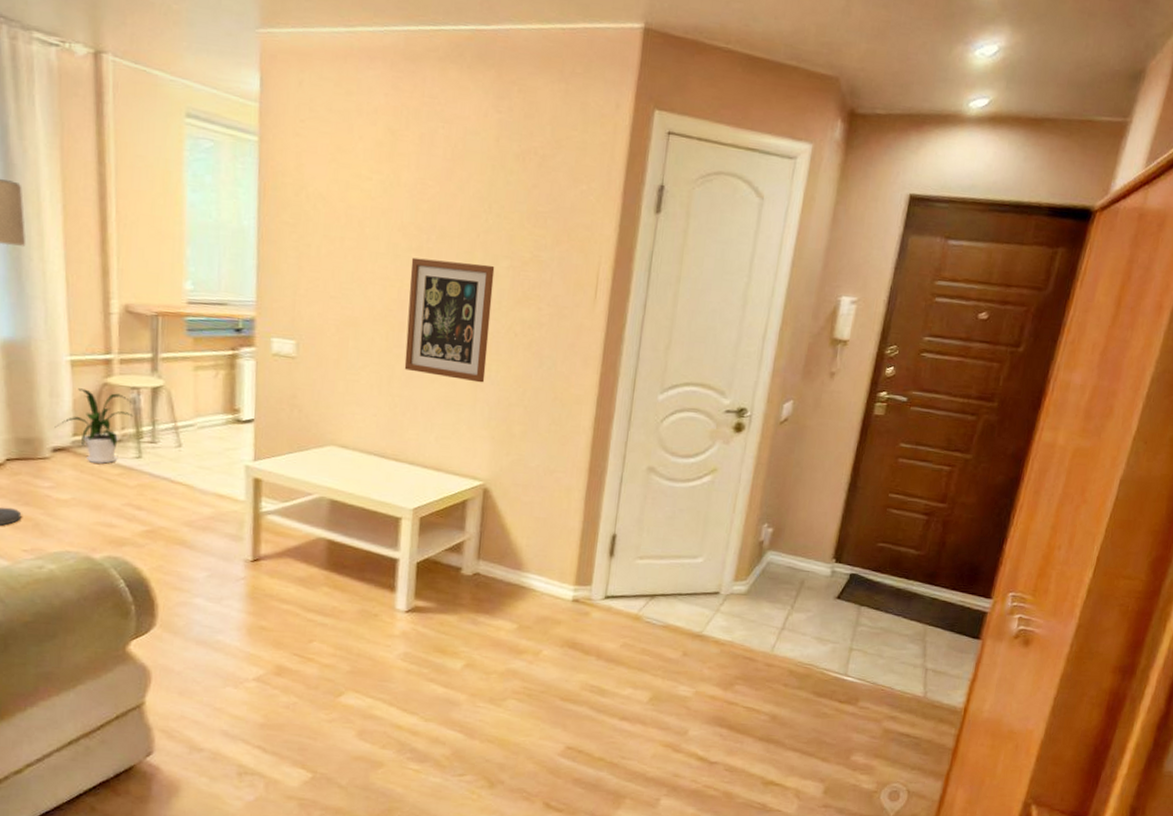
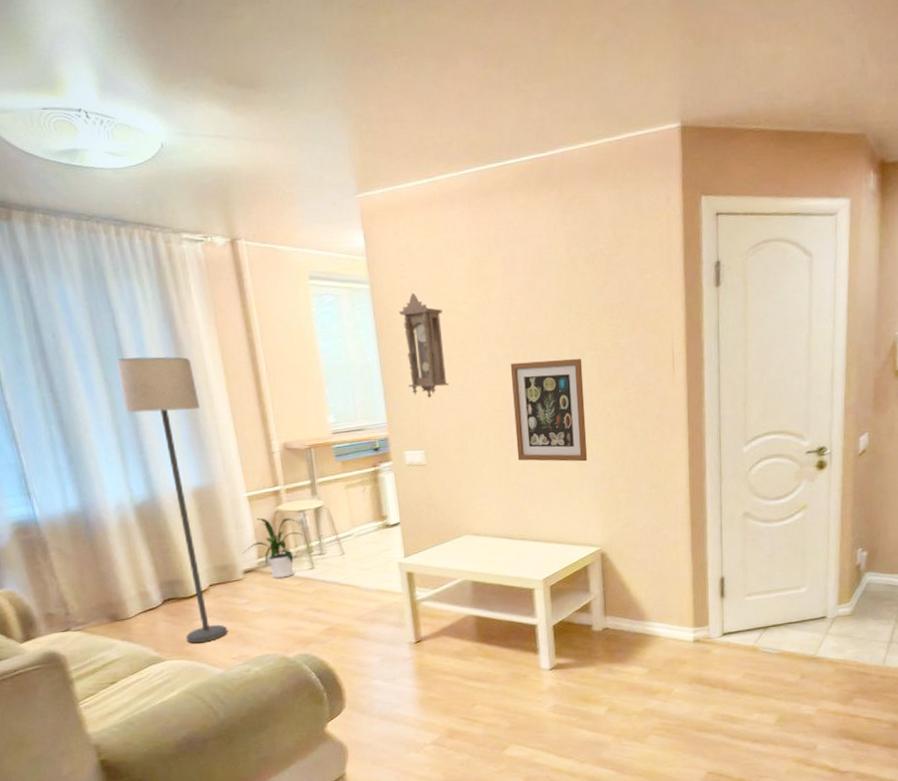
pendulum clock: none [287,155,342,281] -> present [398,292,449,398]

